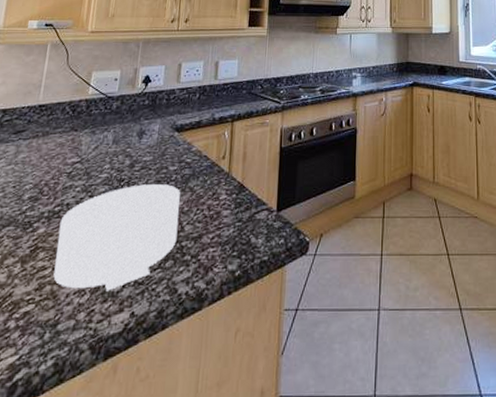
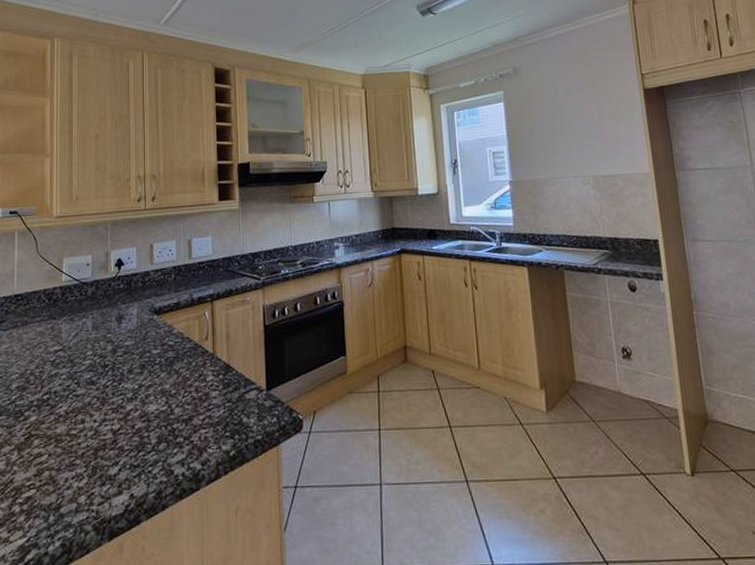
bowl: present [53,184,180,291] -> none [50,368,168,475]

